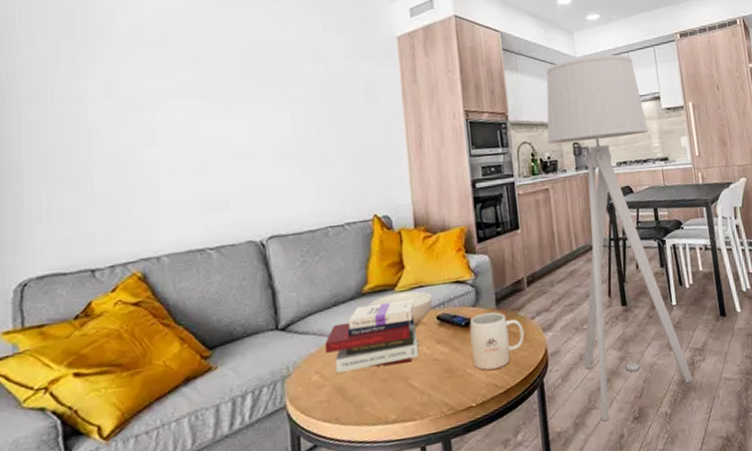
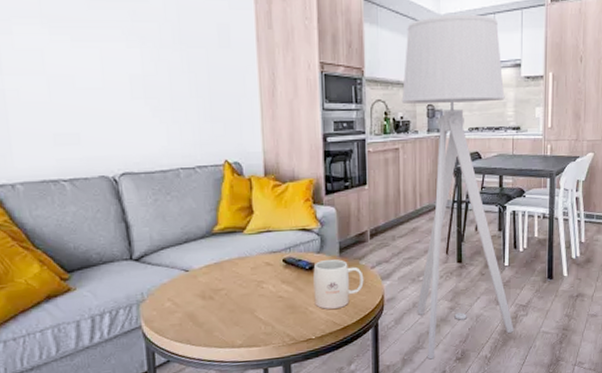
books: present [324,299,419,373] -> none [176,242,265,302]
bowl: present [367,291,433,326] -> none [217,234,280,266]

